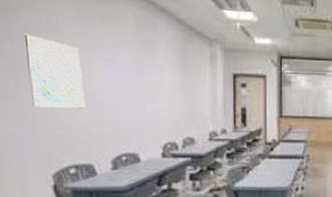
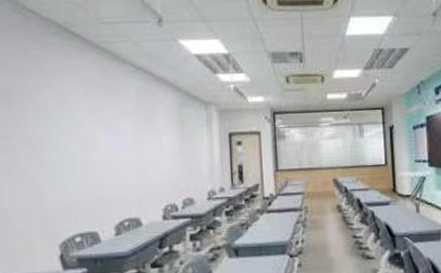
world map: present [24,33,86,109] -> none [36,113,91,181]

